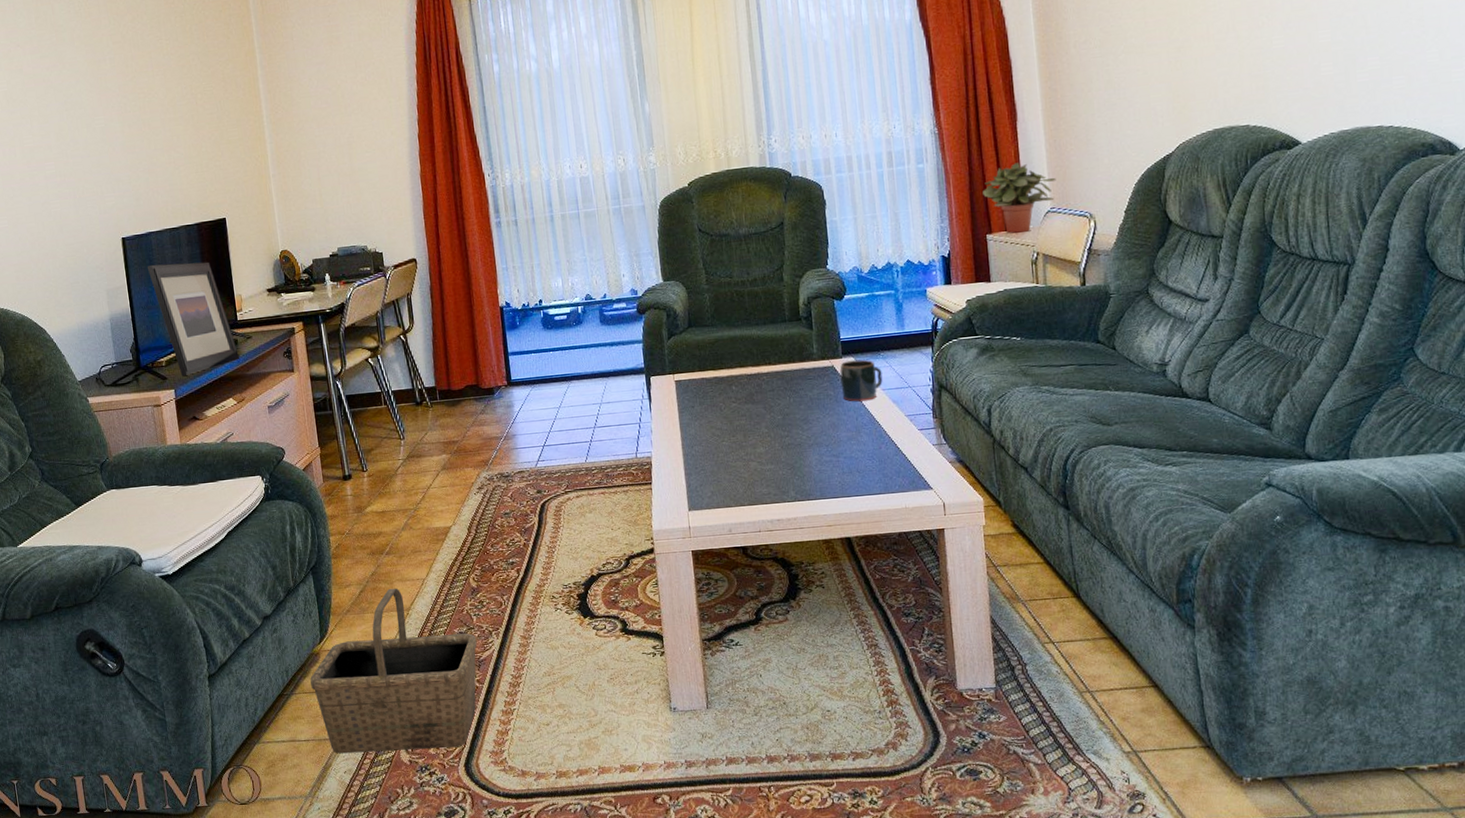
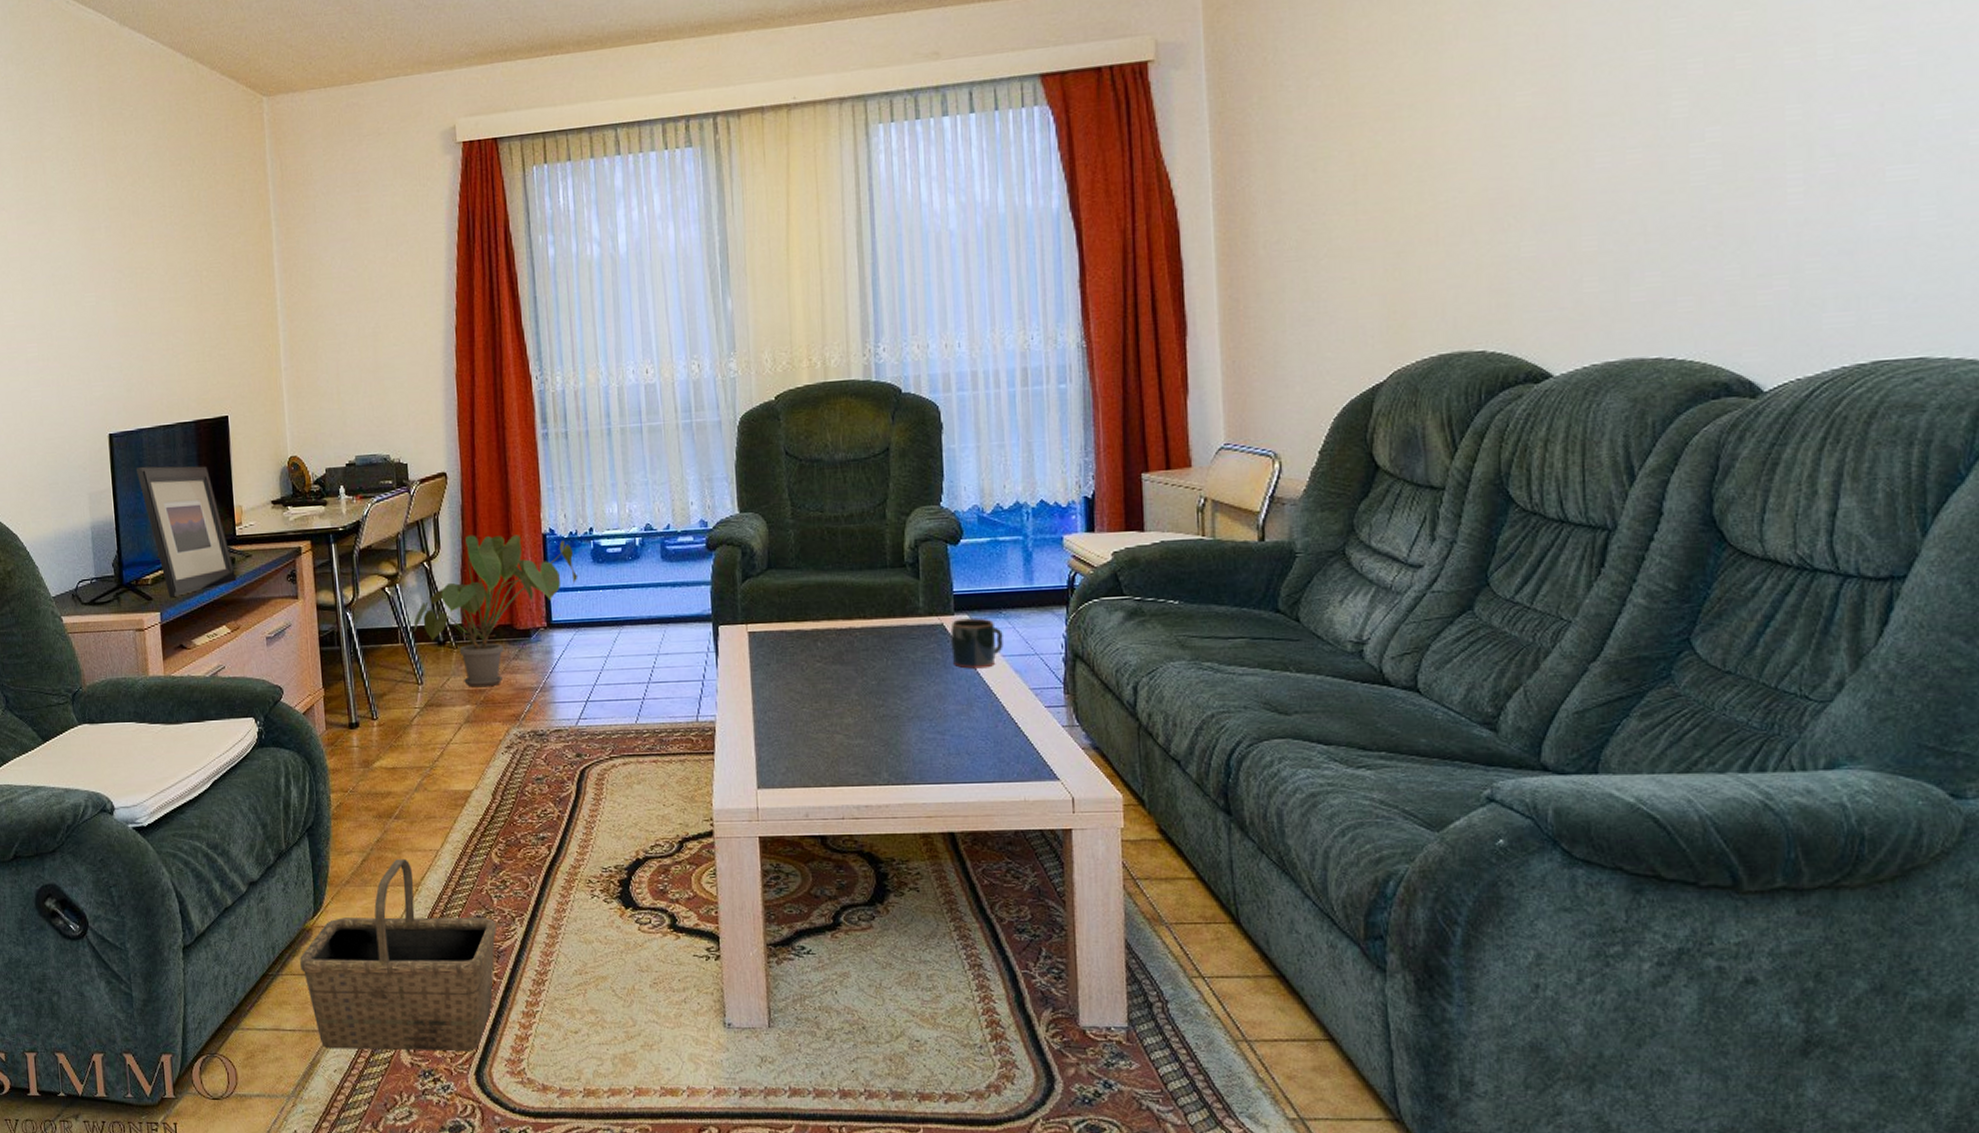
house plant: none [394,308,531,440] -> present [413,534,577,688]
potted plant: present [983,163,1056,234] -> none [1139,387,1233,473]

